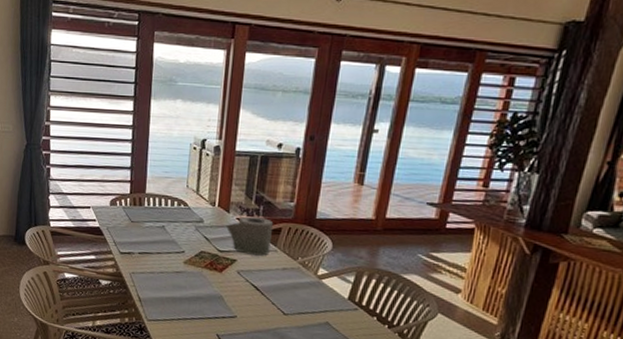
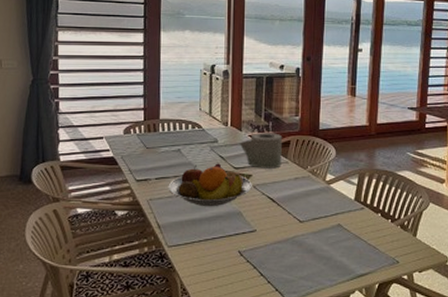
fruit bowl: none [150,243,236,288] -> present [168,163,252,207]

